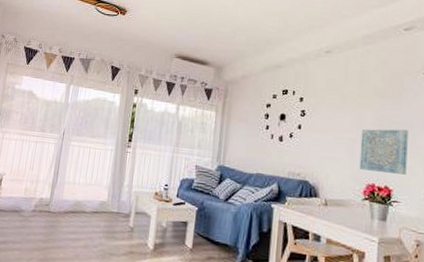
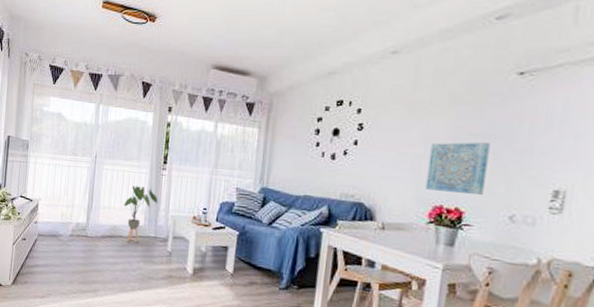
house plant: none [88,162,122,218] -> present [124,186,158,242]

